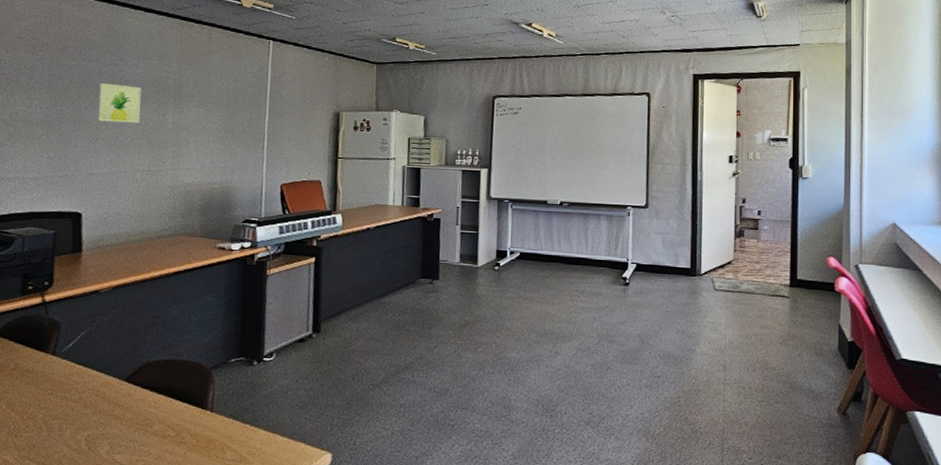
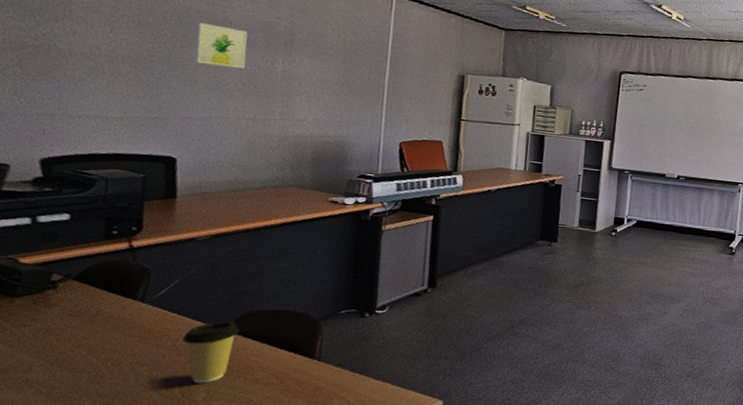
coffee cup: none [88,372,138,436] -> present [183,320,239,384]

